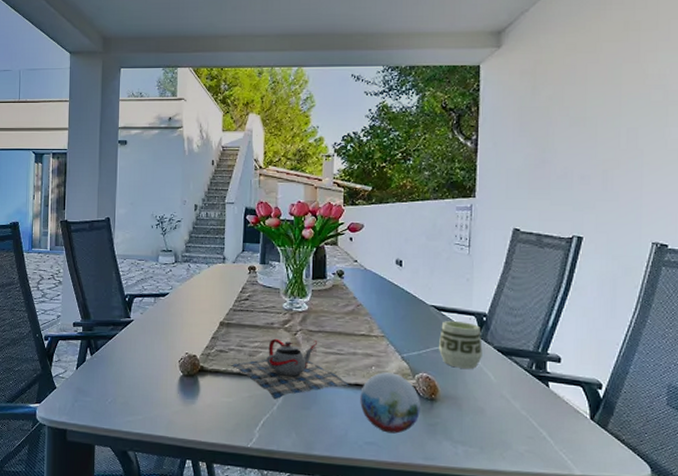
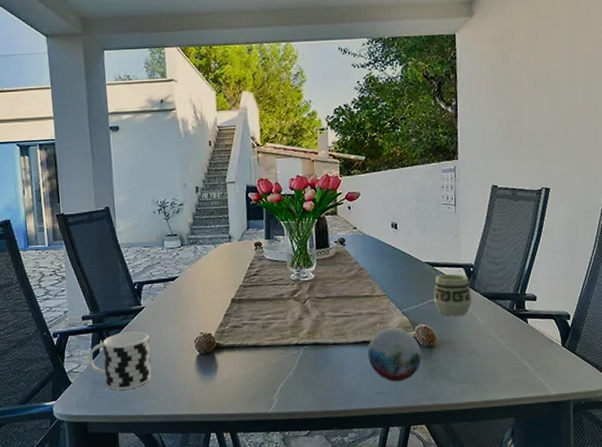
cup: none [74,343,135,402] -> present [88,331,152,390]
teapot: present [230,338,350,400] -> none [245,306,358,366]

